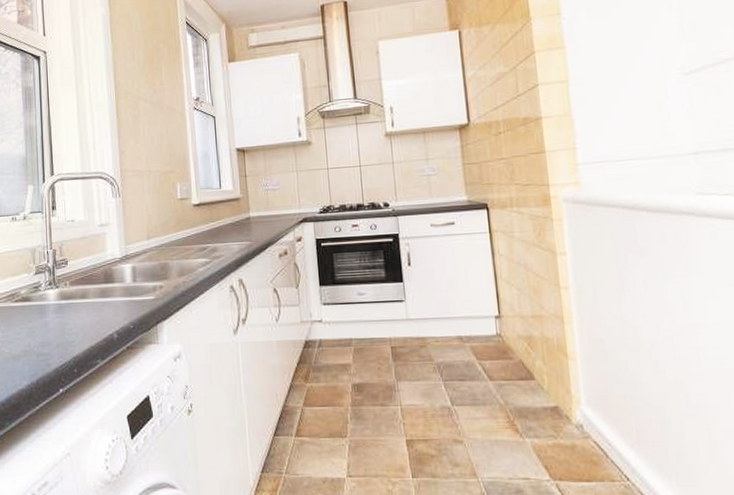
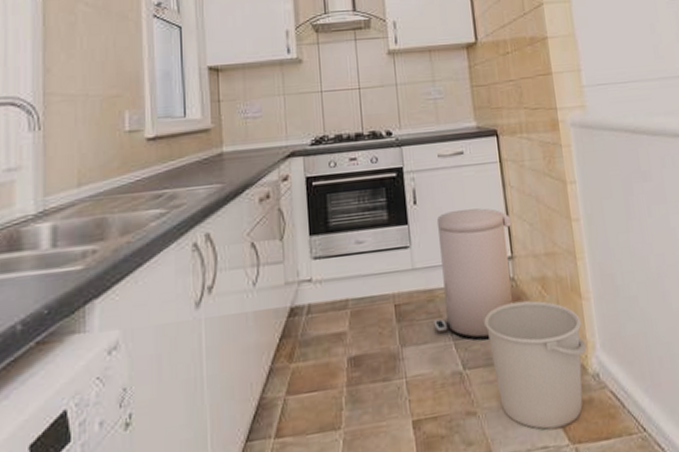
pedal bin: none [425,272,500,384] -> present [433,208,514,341]
bucket: none [471,354,571,464] -> present [484,300,587,430]

